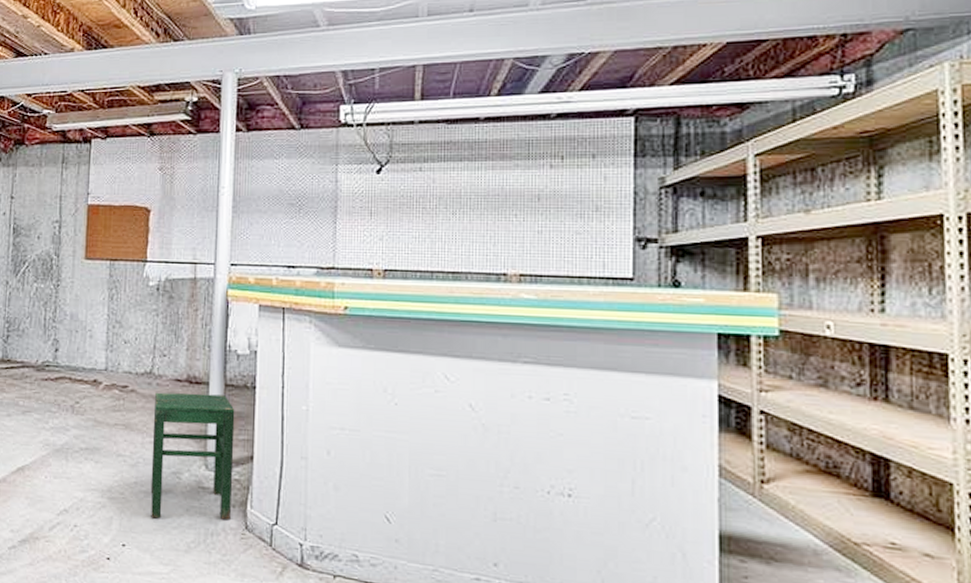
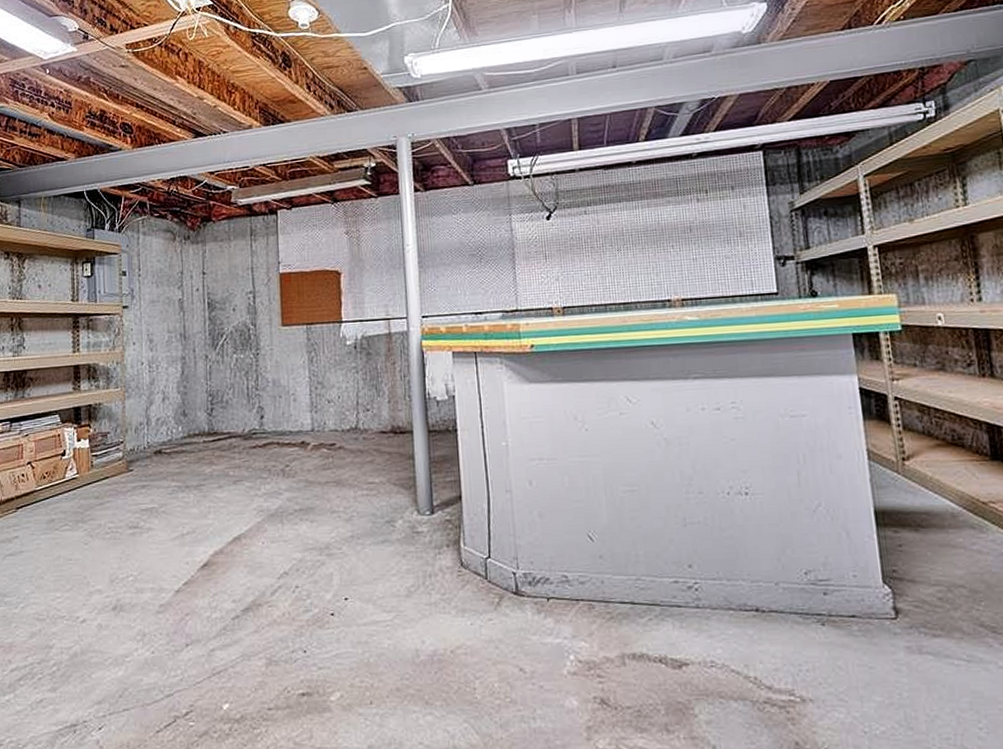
stool: present [150,392,235,520] -> none [362,441,446,567]

